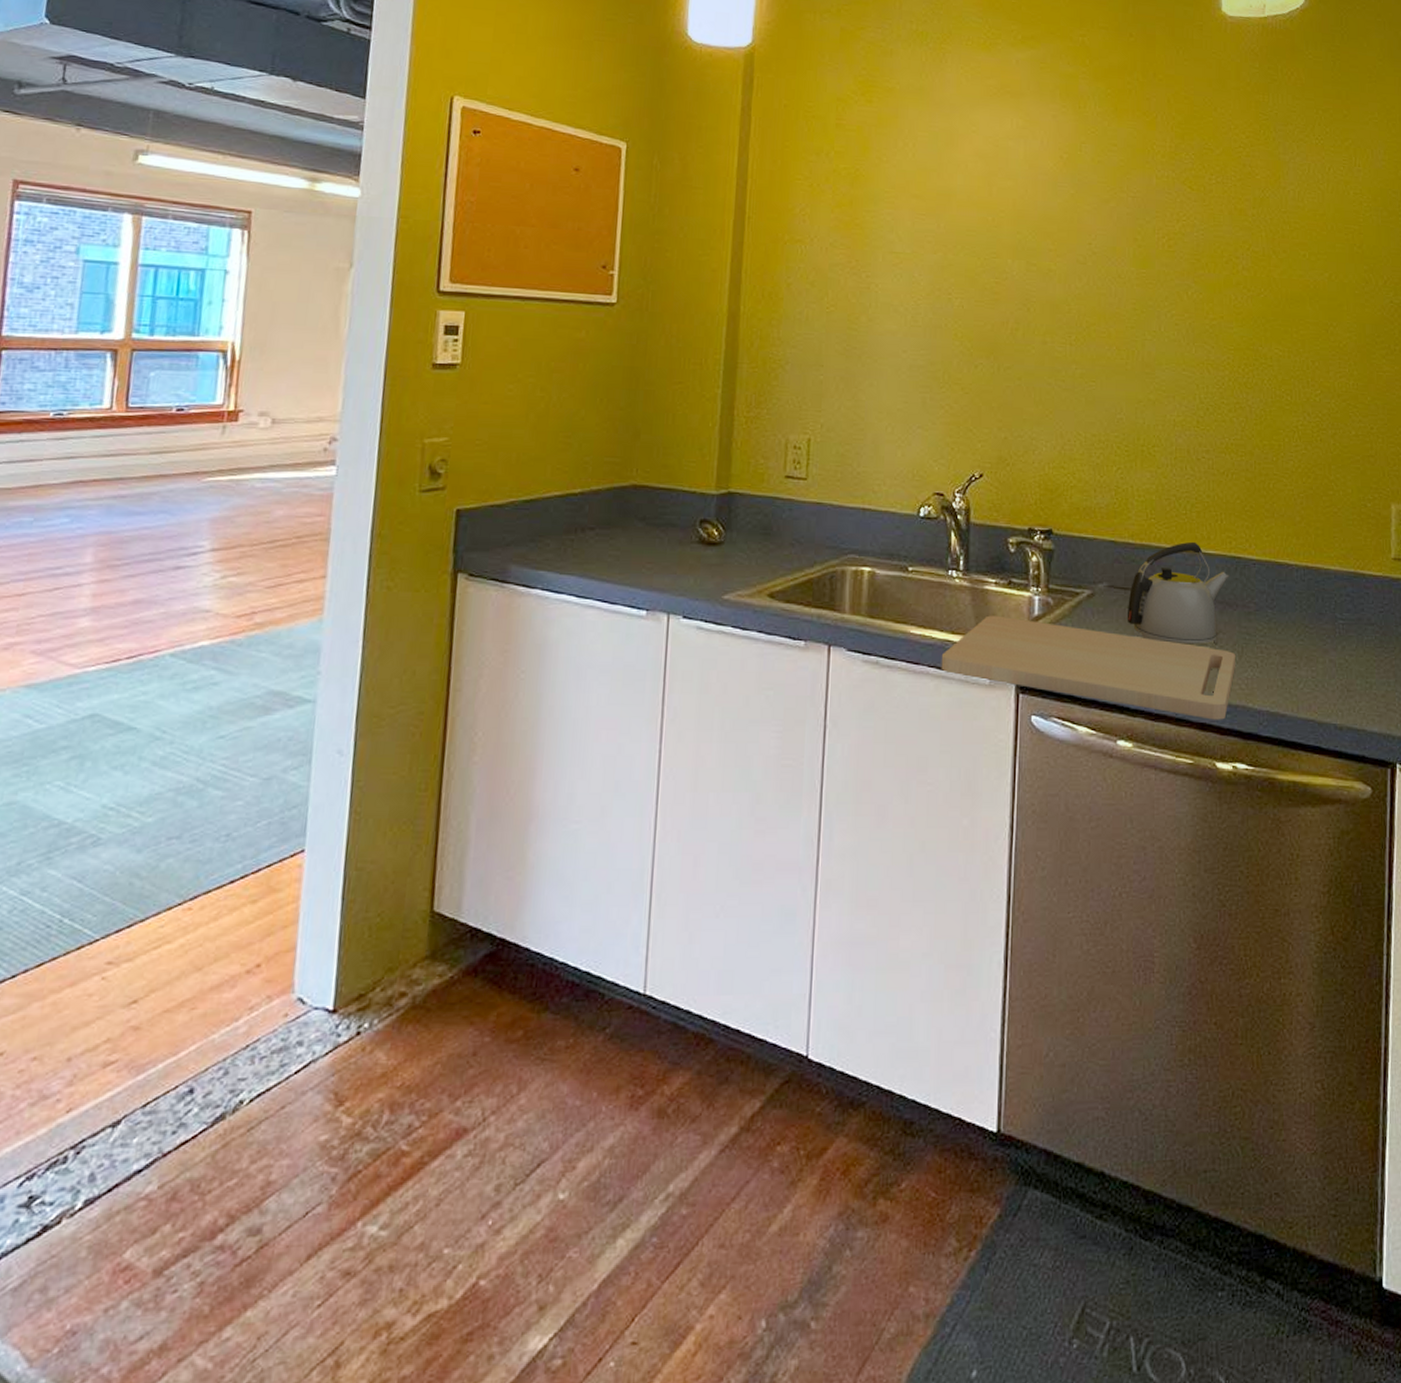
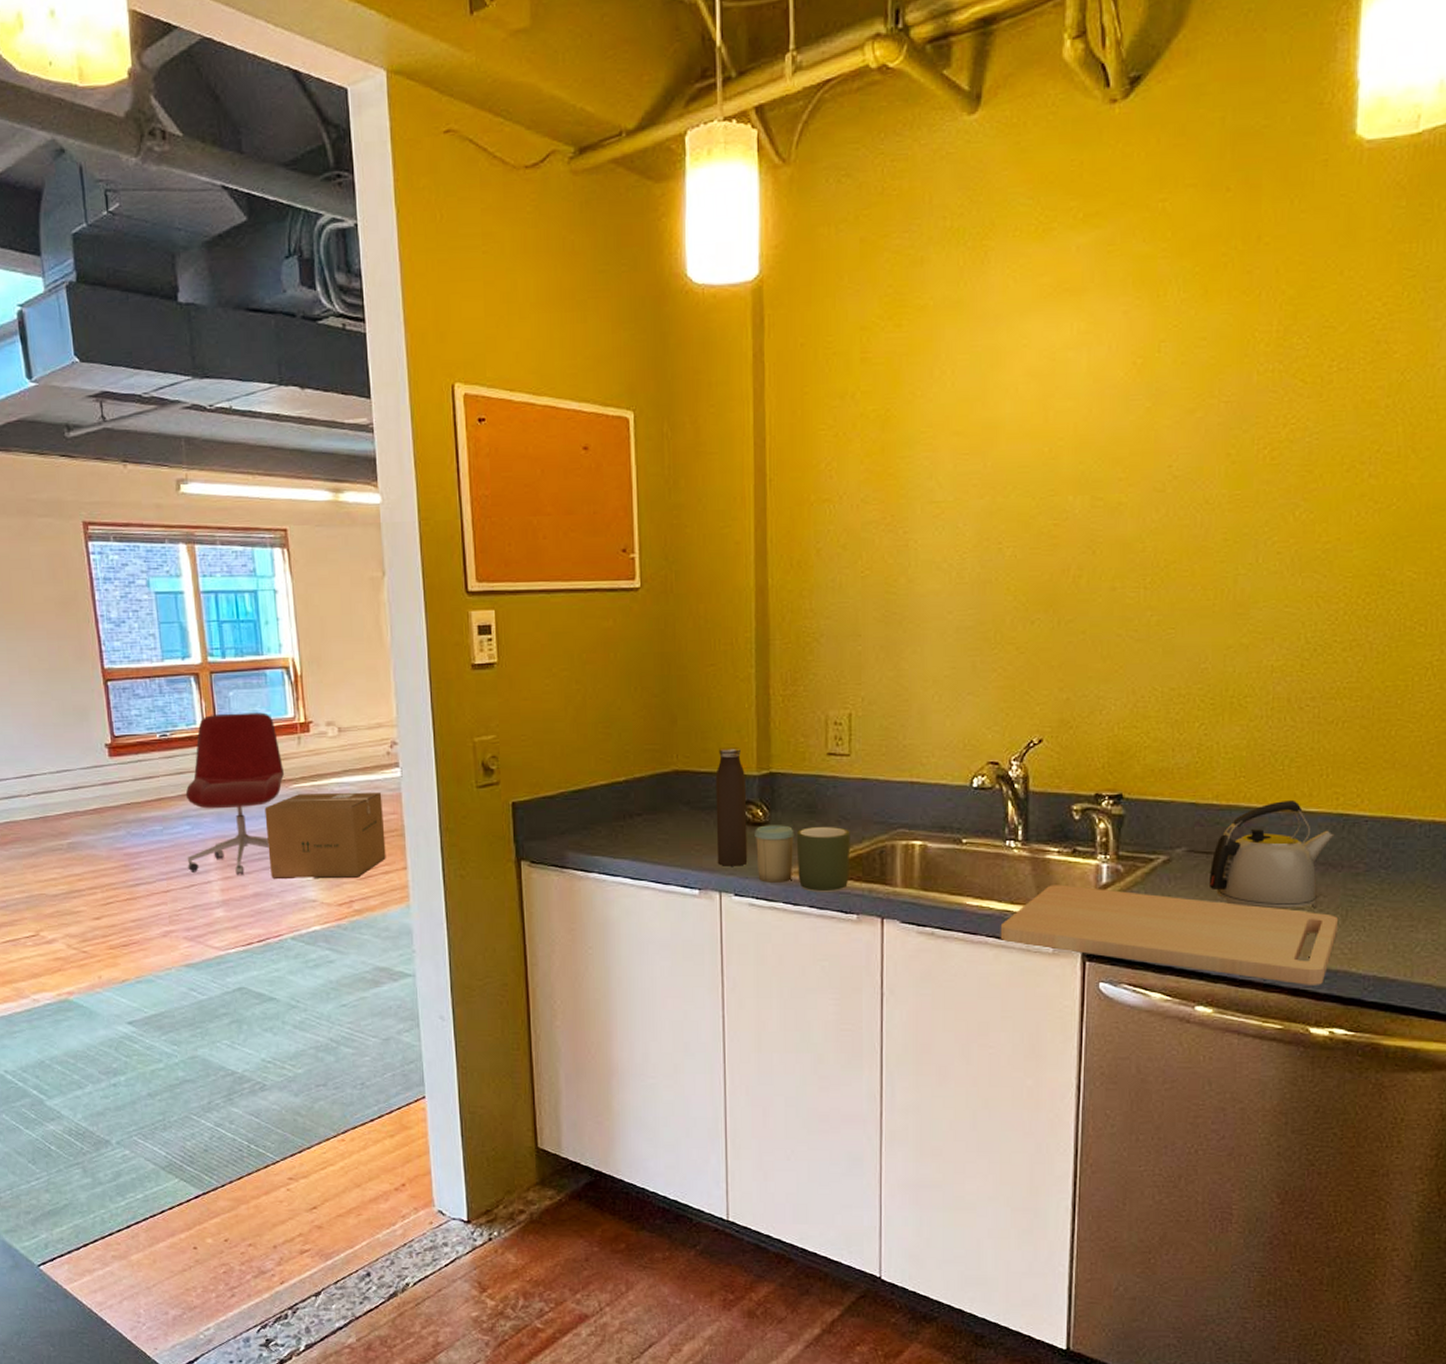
office chair: none [55,395,200,578] -> present [185,712,284,875]
box: none [159,489,311,586] -> present [264,792,386,878]
water bottle: none [669,463,704,587] -> present [715,746,748,866]
cup: none [708,545,748,607] -> present [754,825,794,884]
mug: none [748,548,803,618] -> present [796,826,851,893]

